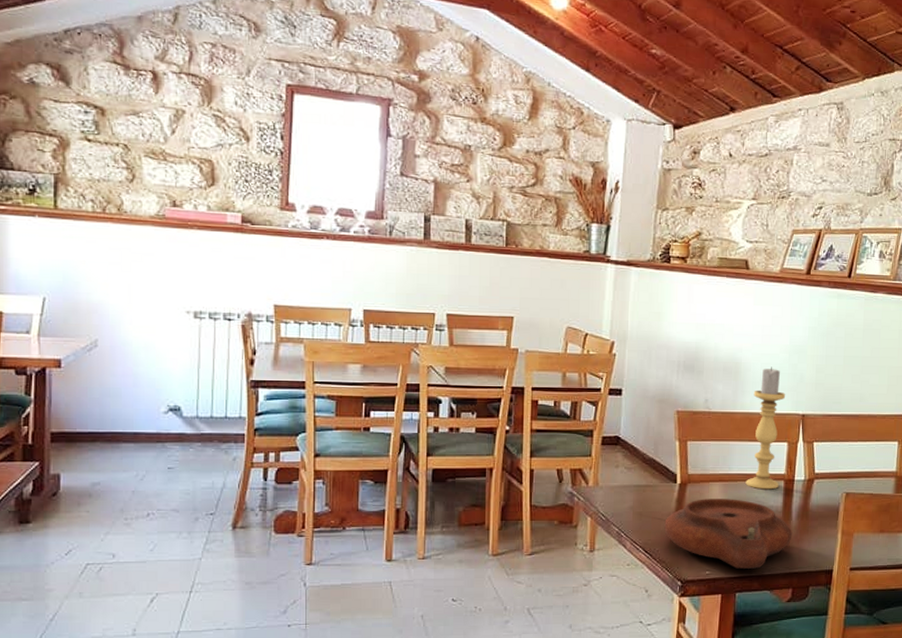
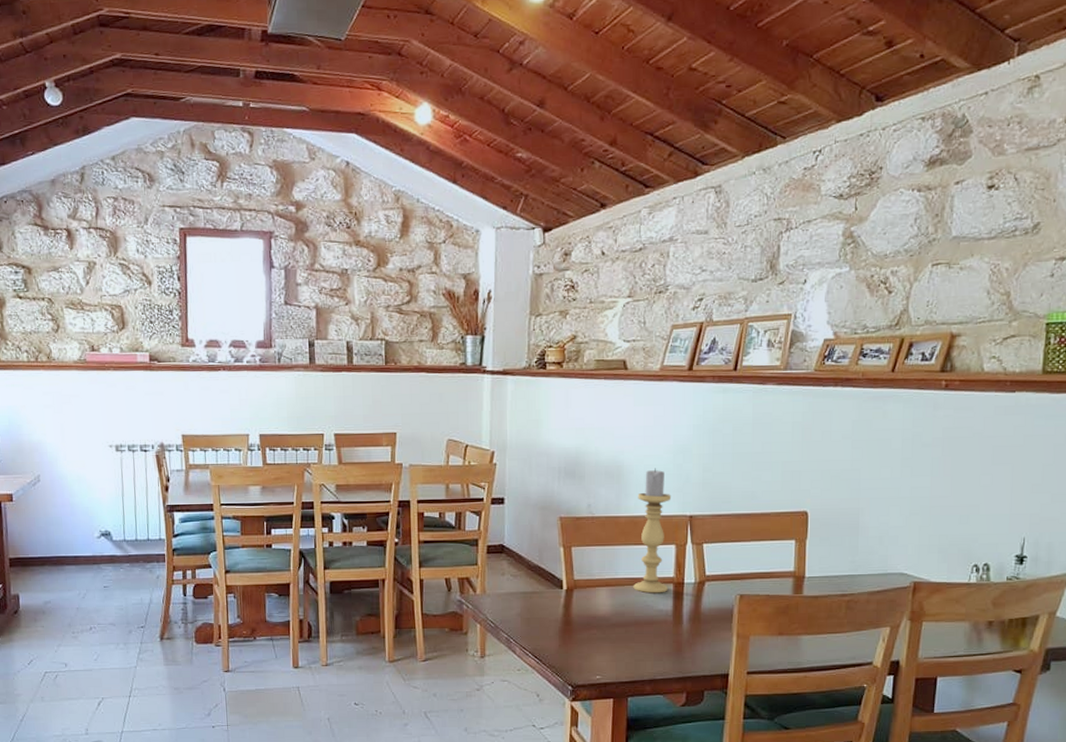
plate: present [664,499,793,569] -> none [552,603,685,673]

